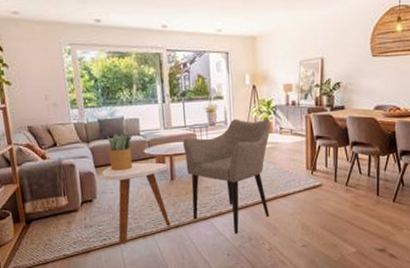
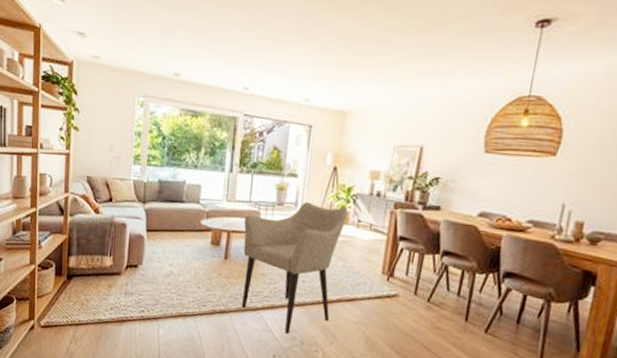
side table: present [102,162,171,244] -> none [153,232,224,321]
potted plant: present [107,133,133,171] -> none [163,198,191,240]

